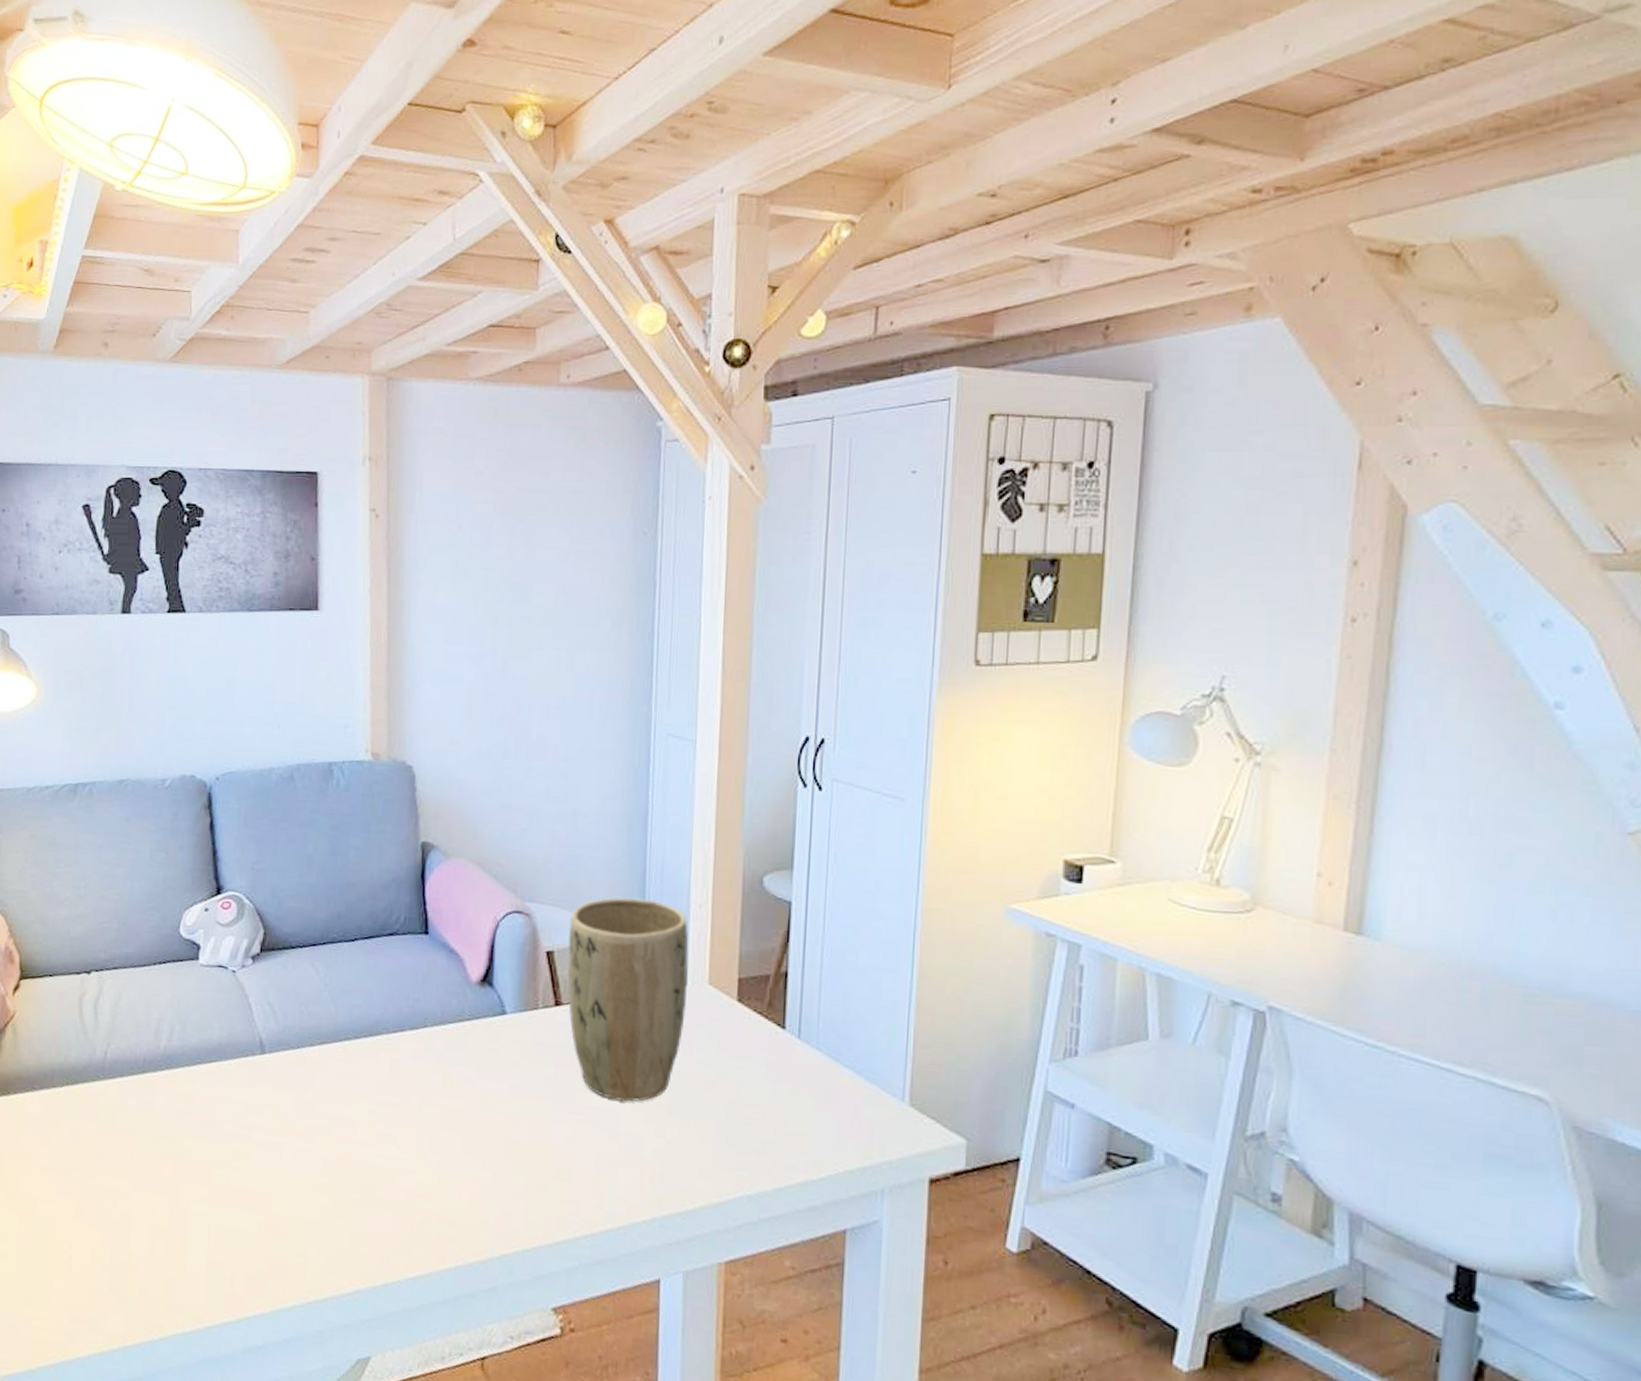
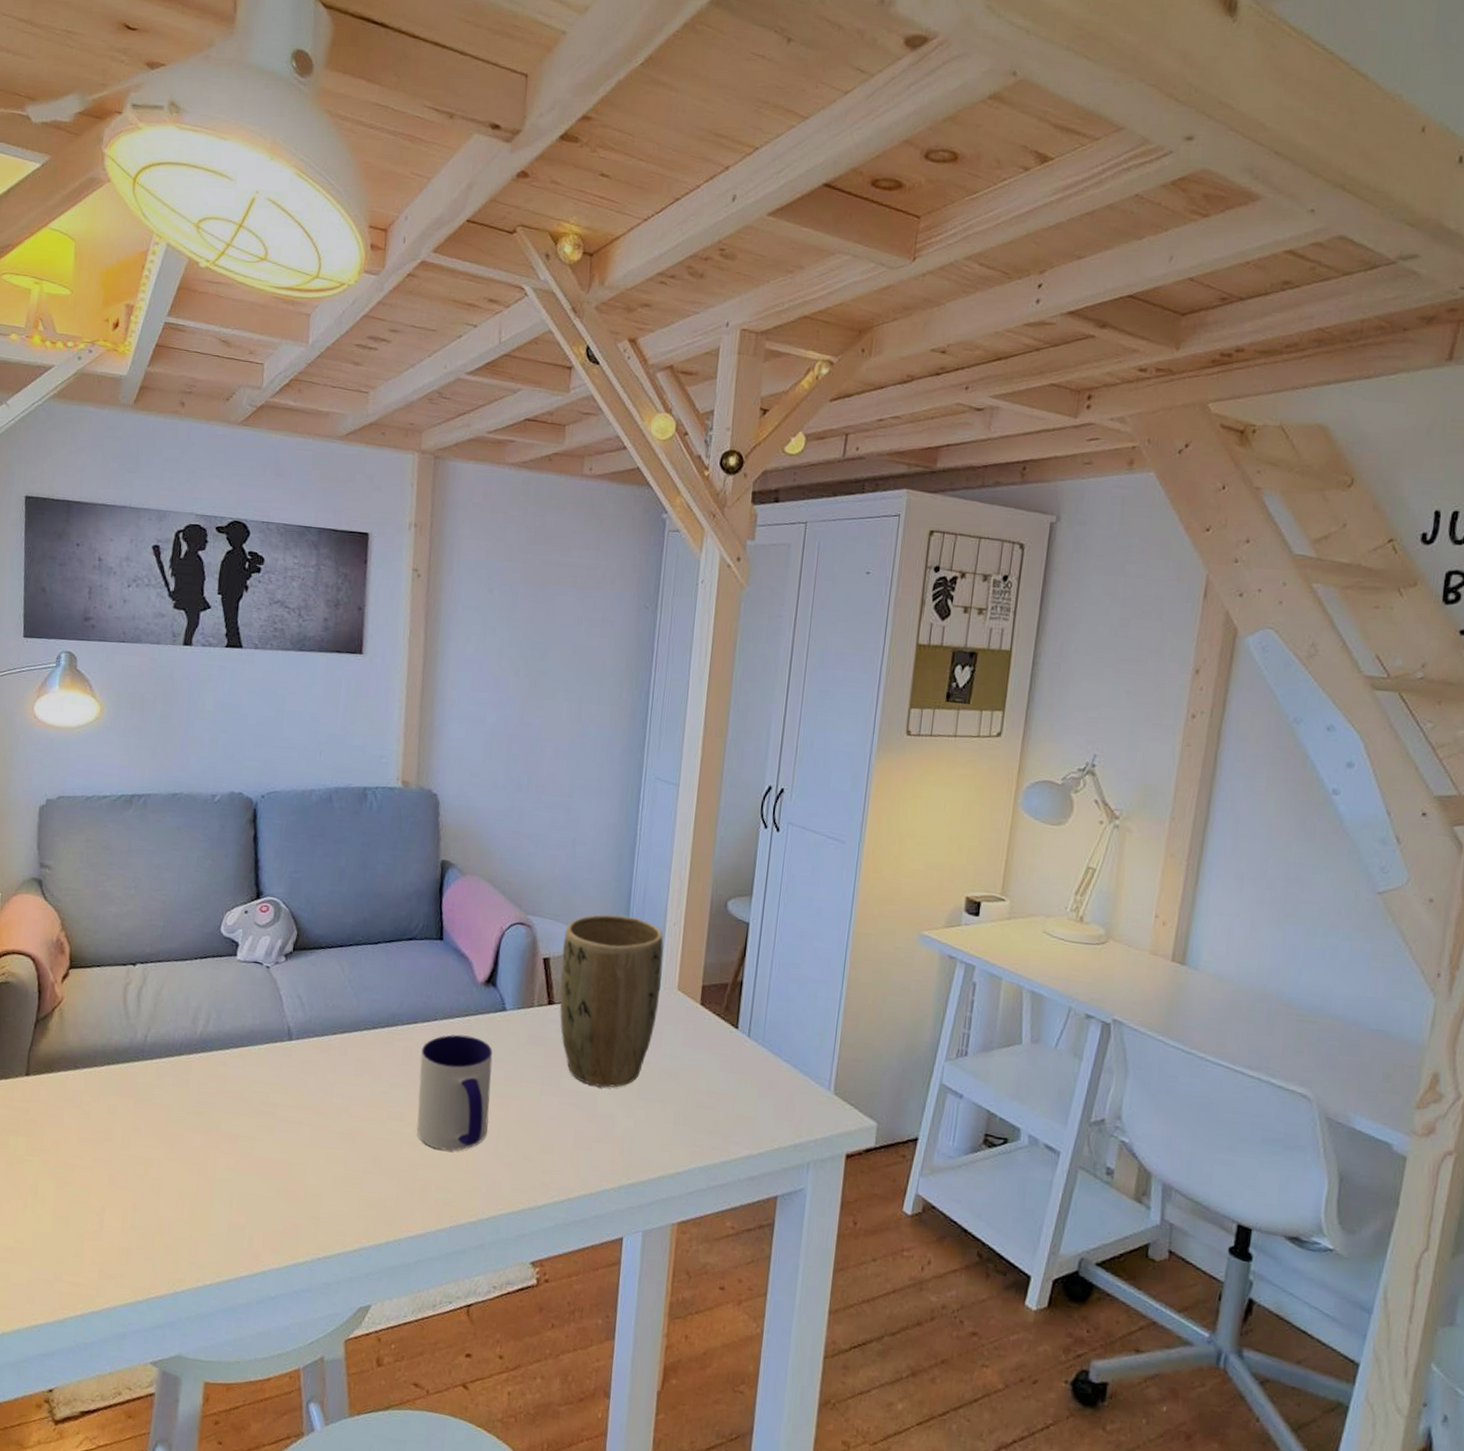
mug: none [410,1043,494,1179] -> present [416,1034,493,1151]

